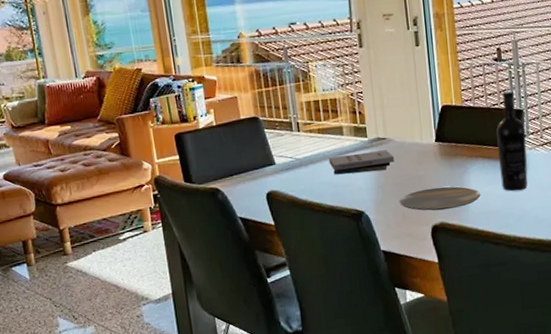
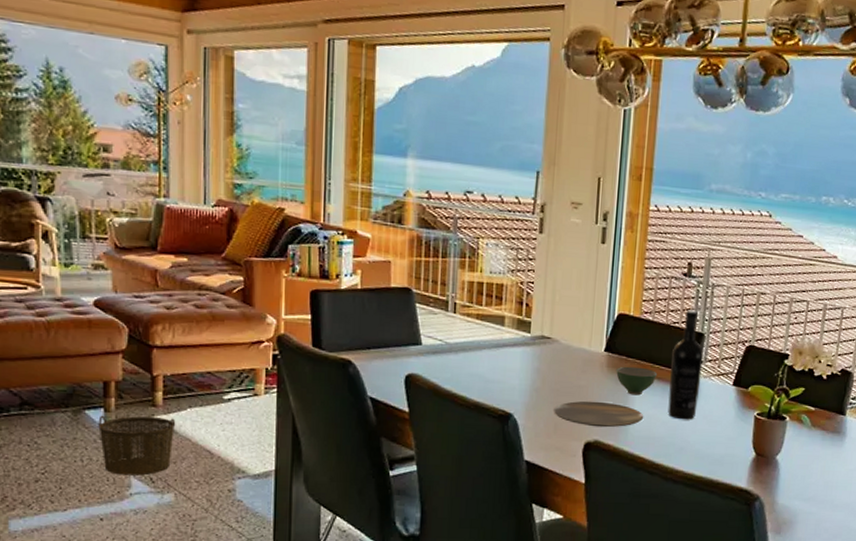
basket: none [24,262,87,317] -> present [98,415,176,476]
books: present [328,150,394,175] -> none [482,348,556,373]
bowl: none [448,150,487,177] -> present [615,366,658,396]

